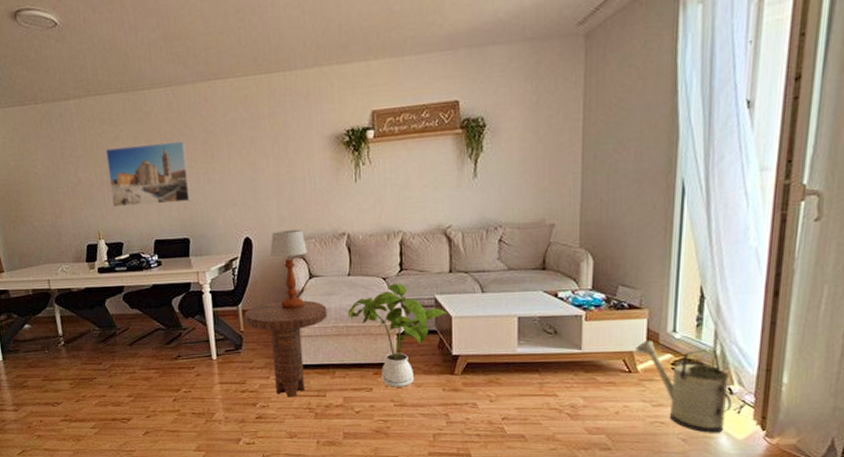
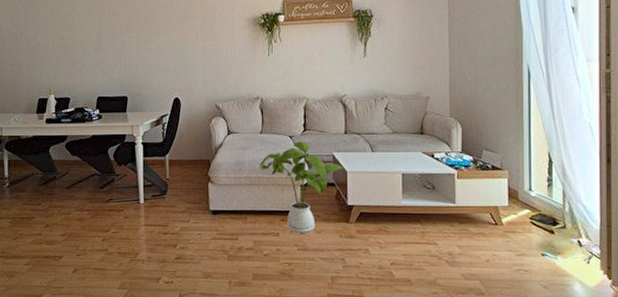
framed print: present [105,141,191,208] -> none [62,17,131,68]
side table: present [243,300,328,397] -> none [169,153,242,240]
table lamp: present [270,229,307,309] -> none [195,92,227,161]
watering can: present [635,340,732,433] -> none [499,197,582,281]

